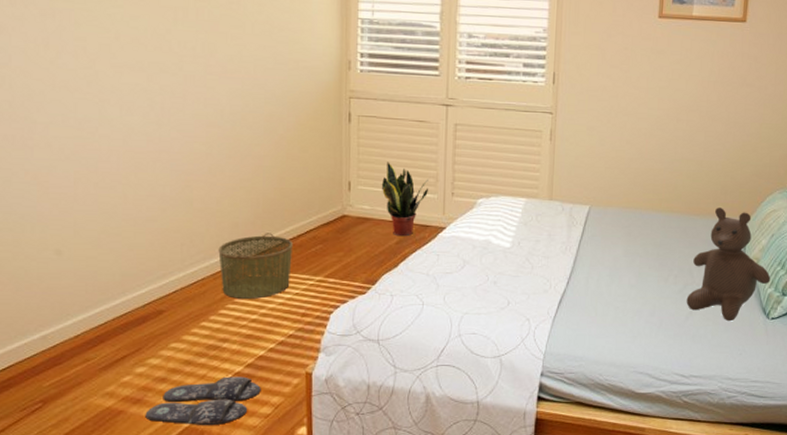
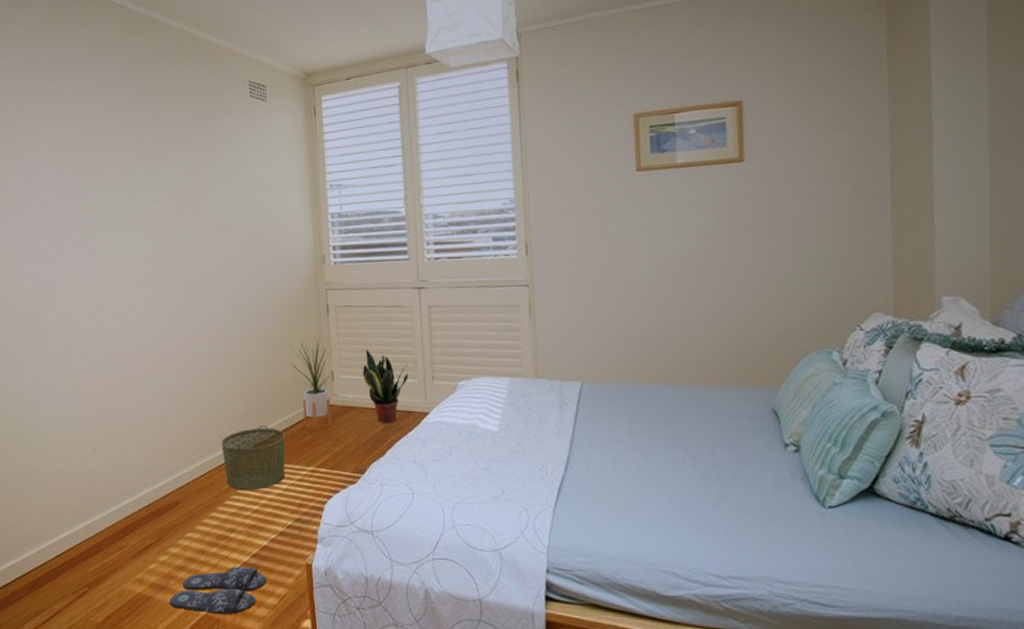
house plant: none [305,144,356,239] -> present [291,335,336,429]
teddy bear: present [686,208,771,322] -> none [711,375,820,511]

